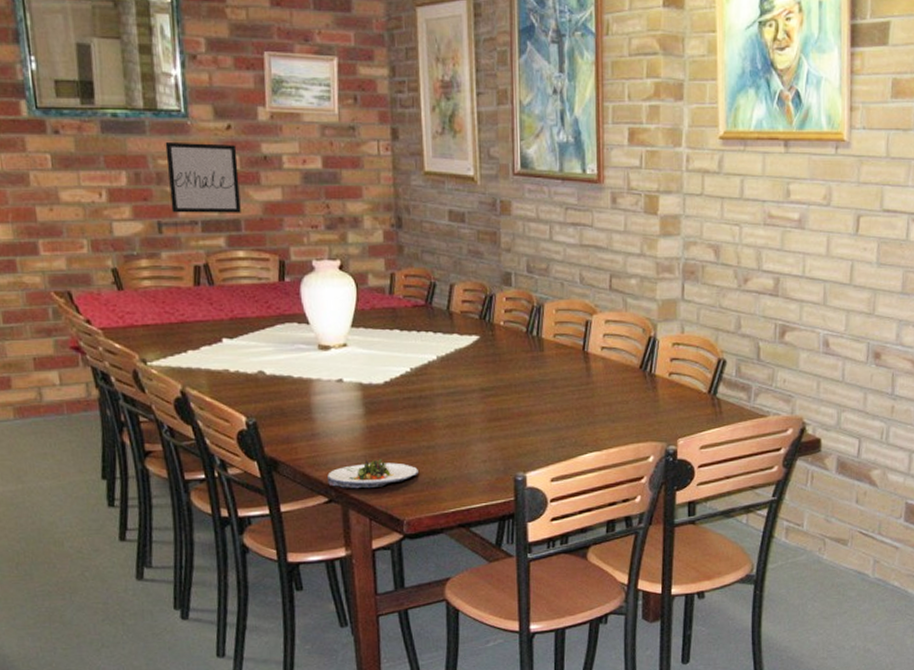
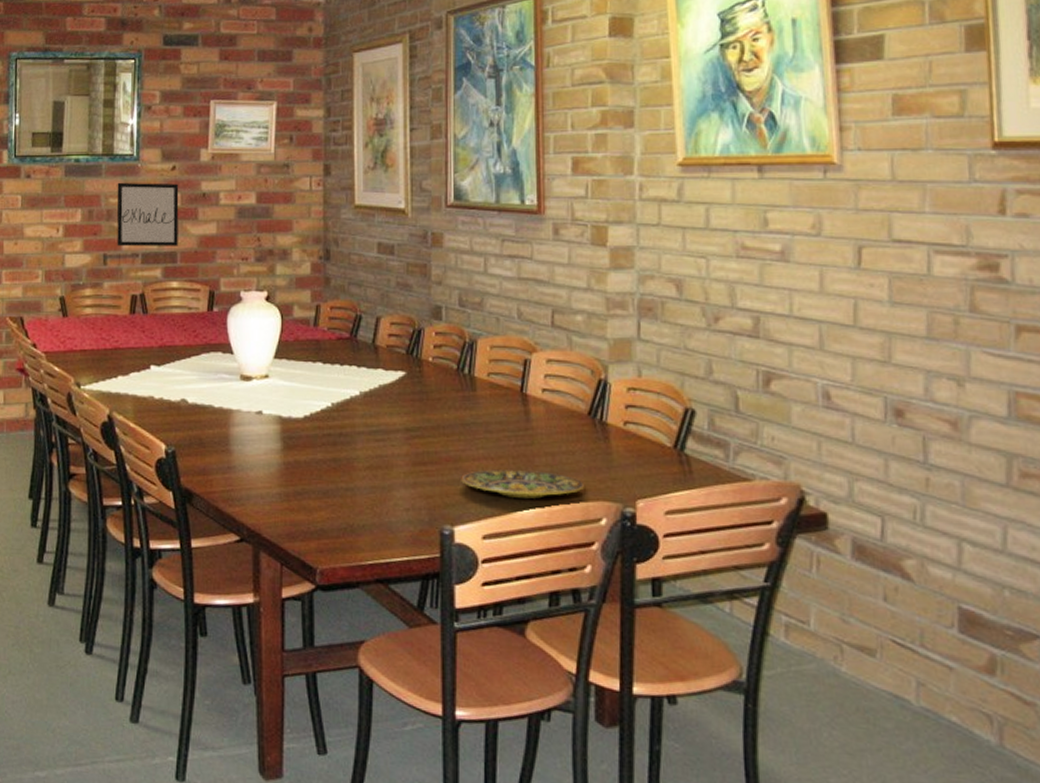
salad plate: present [327,459,418,489] -> none [241,498,335,530]
plate: none [531,420,637,444] -> present [461,469,585,499]

